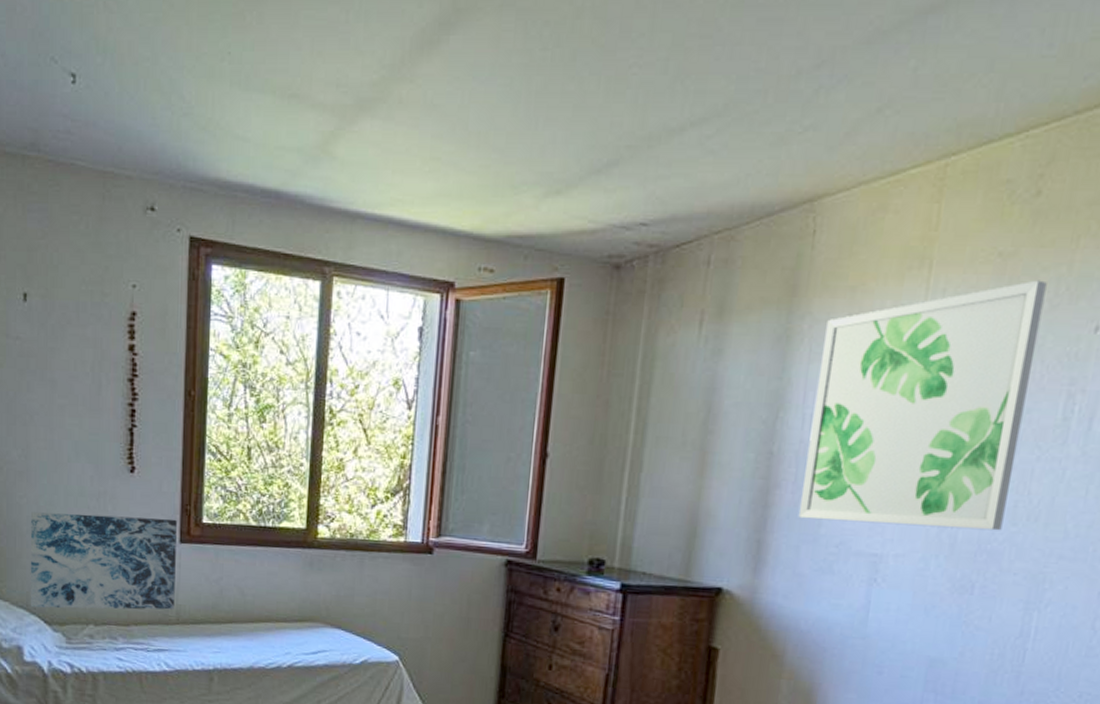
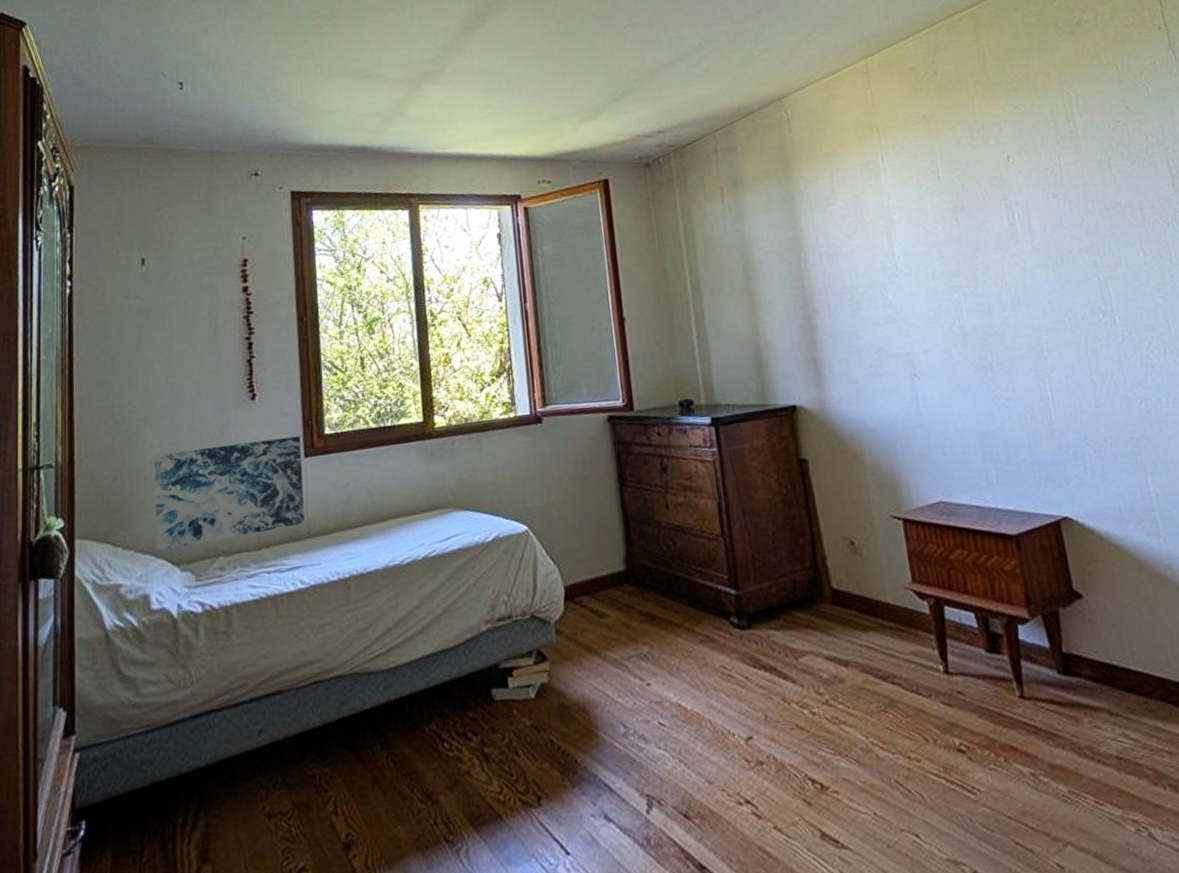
wall art: present [798,280,1047,531] -> none [816,130,997,335]

